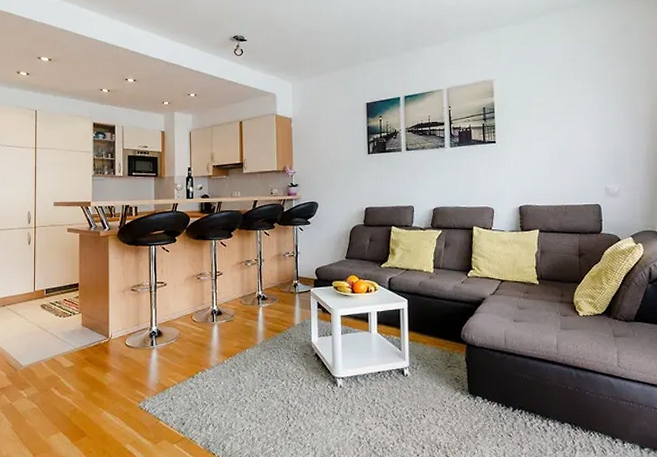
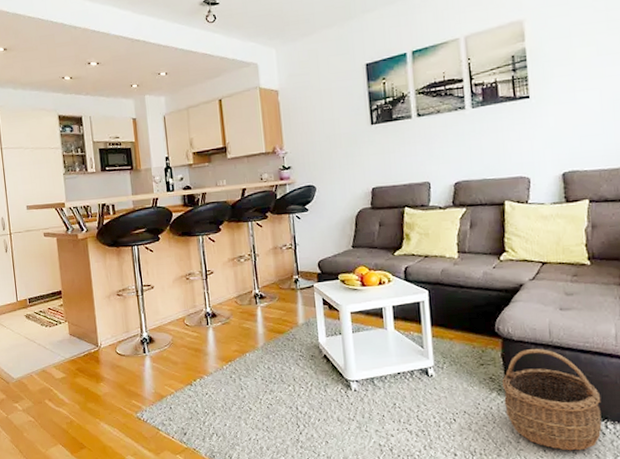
wicker basket: none [465,355,545,446] -> present [502,349,602,451]

